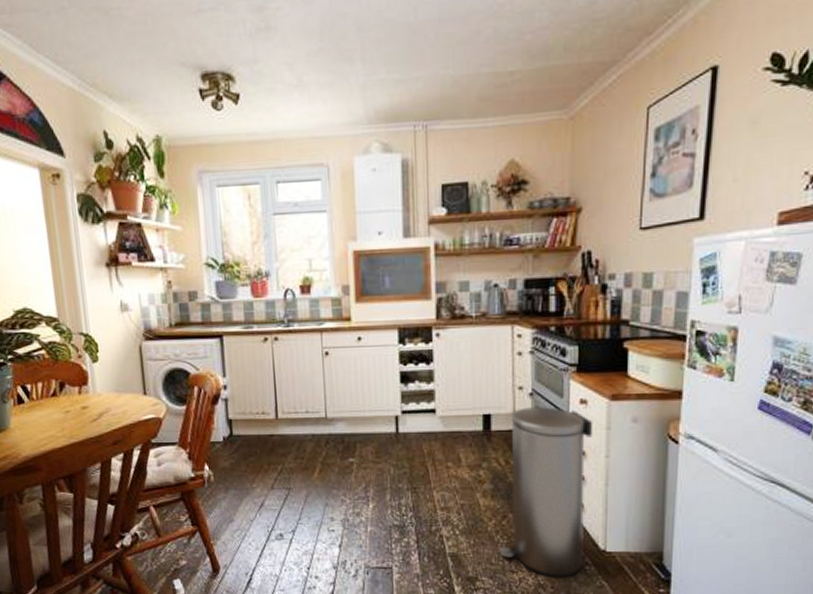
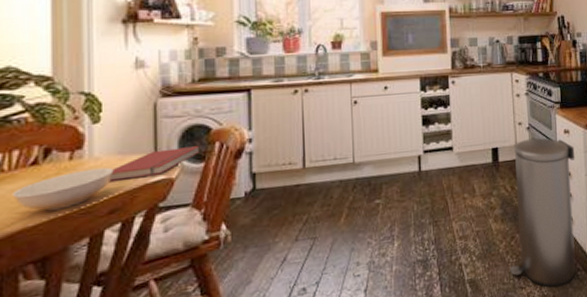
bowl: none [42,403,114,436] -> present [12,167,114,211]
book: none [110,388,182,416] -> present [109,145,200,181]

